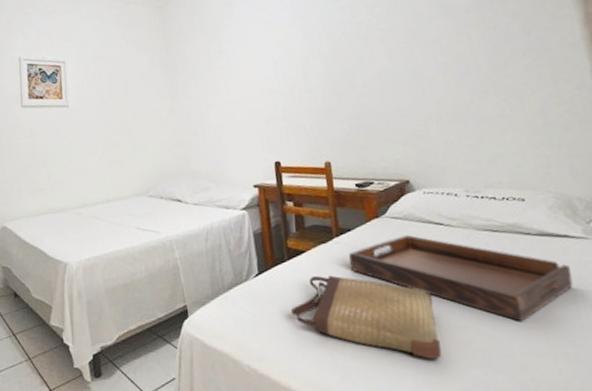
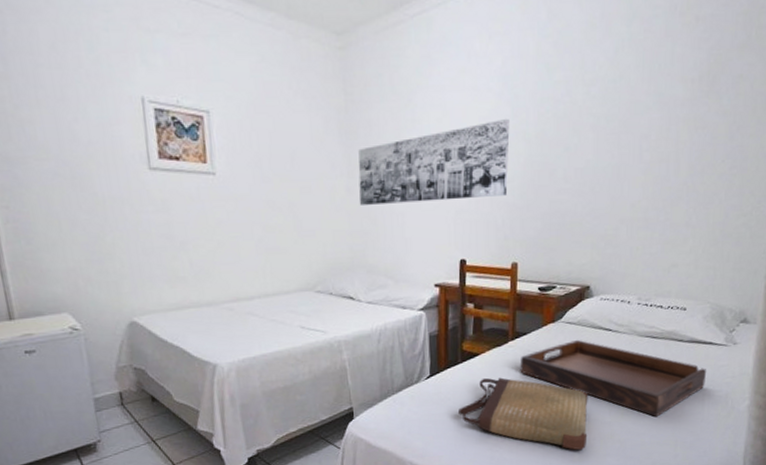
wall art: none [178,41,311,122] -> present [358,118,510,207]

